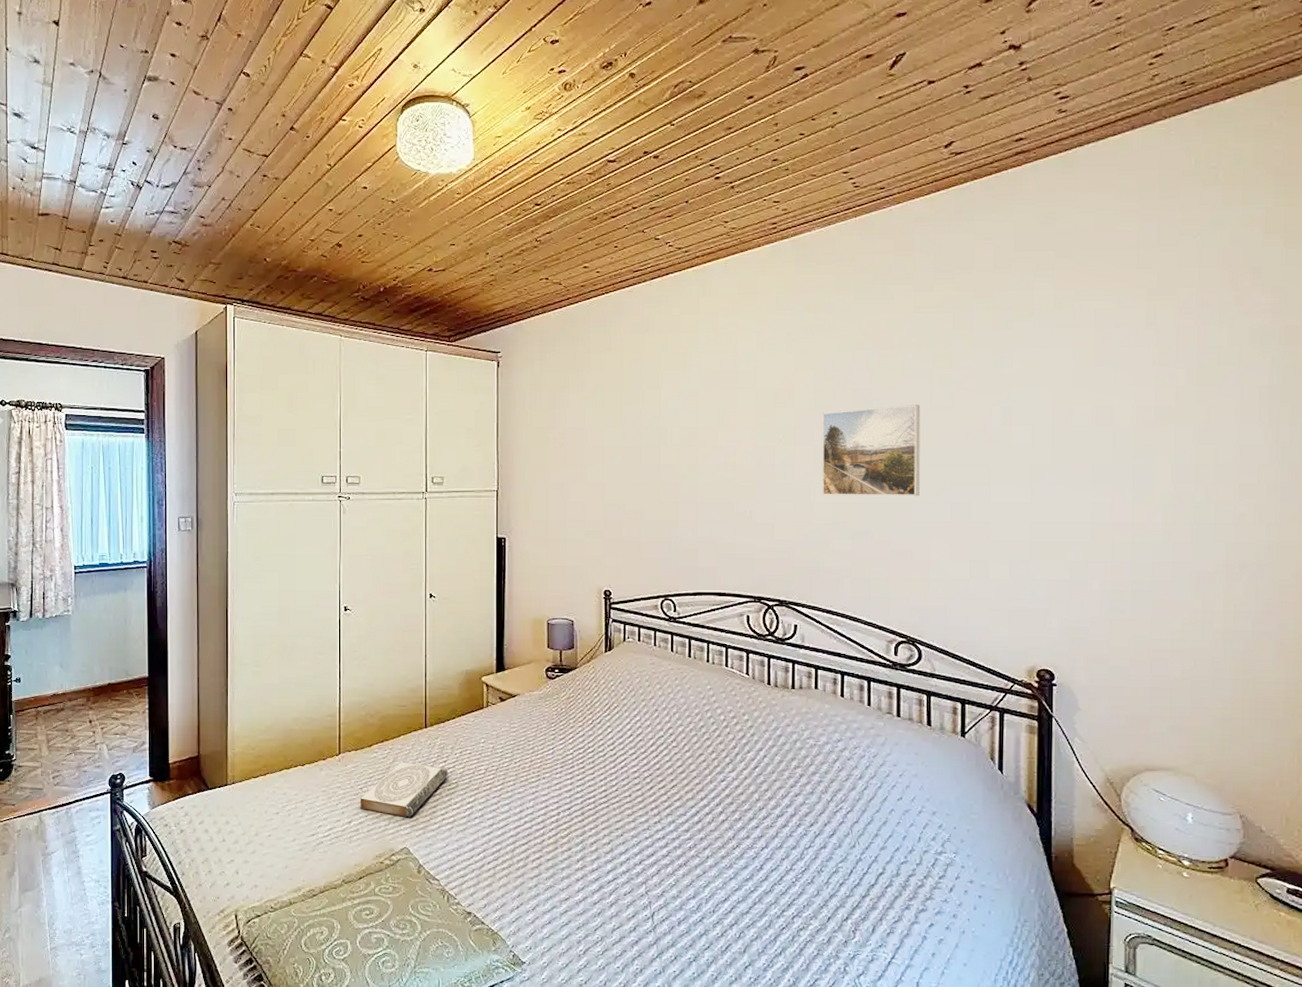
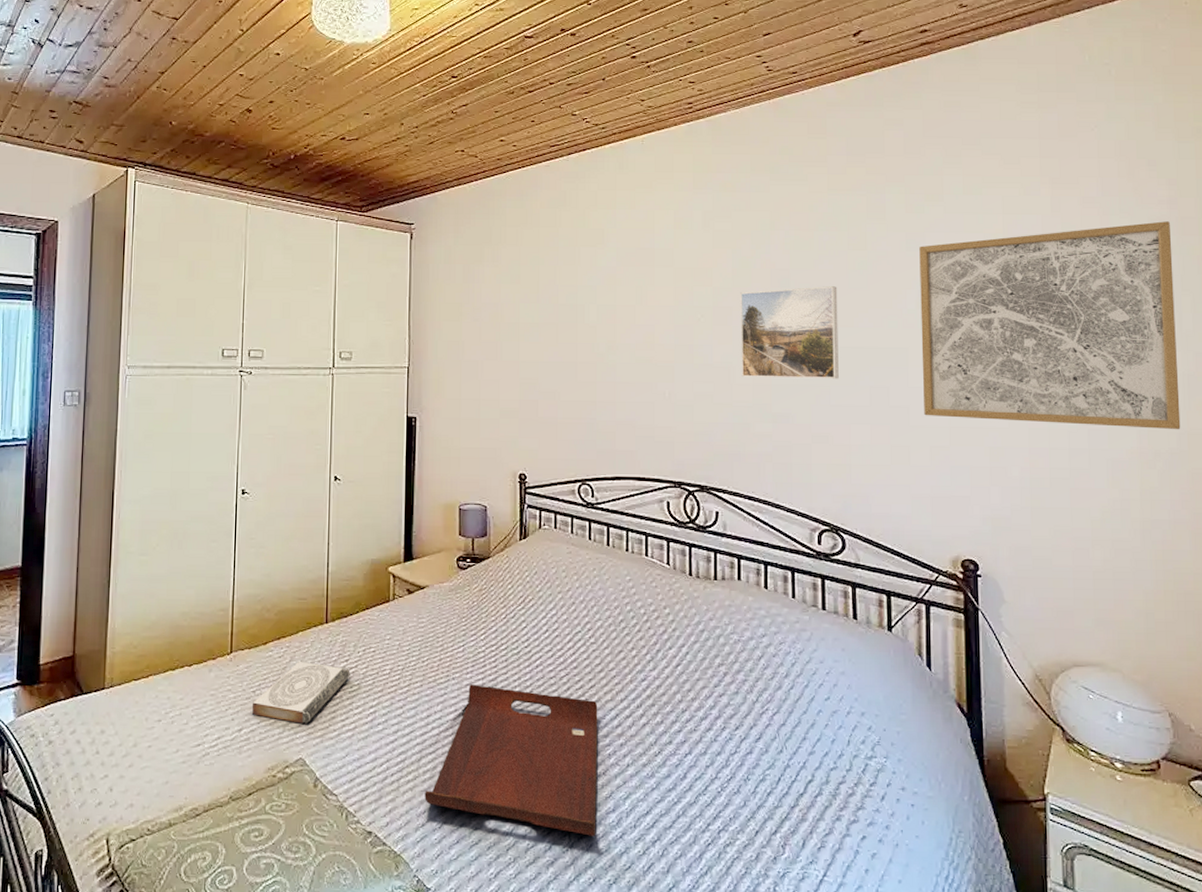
serving tray: none [519,784,679,920] -> present [425,685,598,836]
wall art: none [1004,331,1273,543] -> present [919,221,1181,430]

